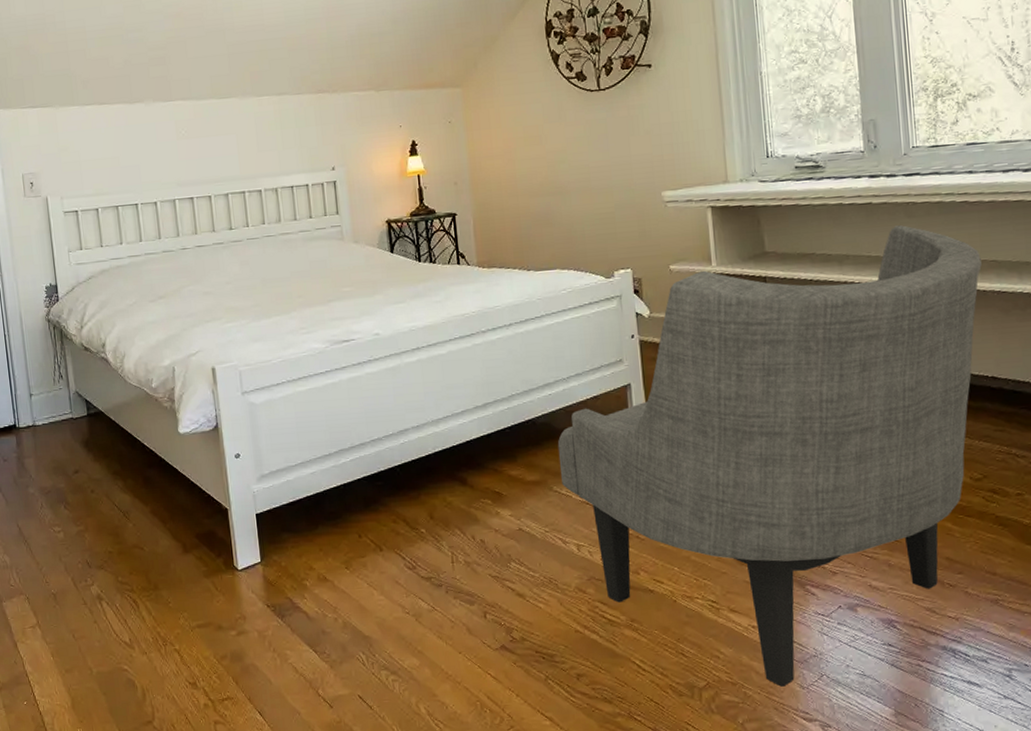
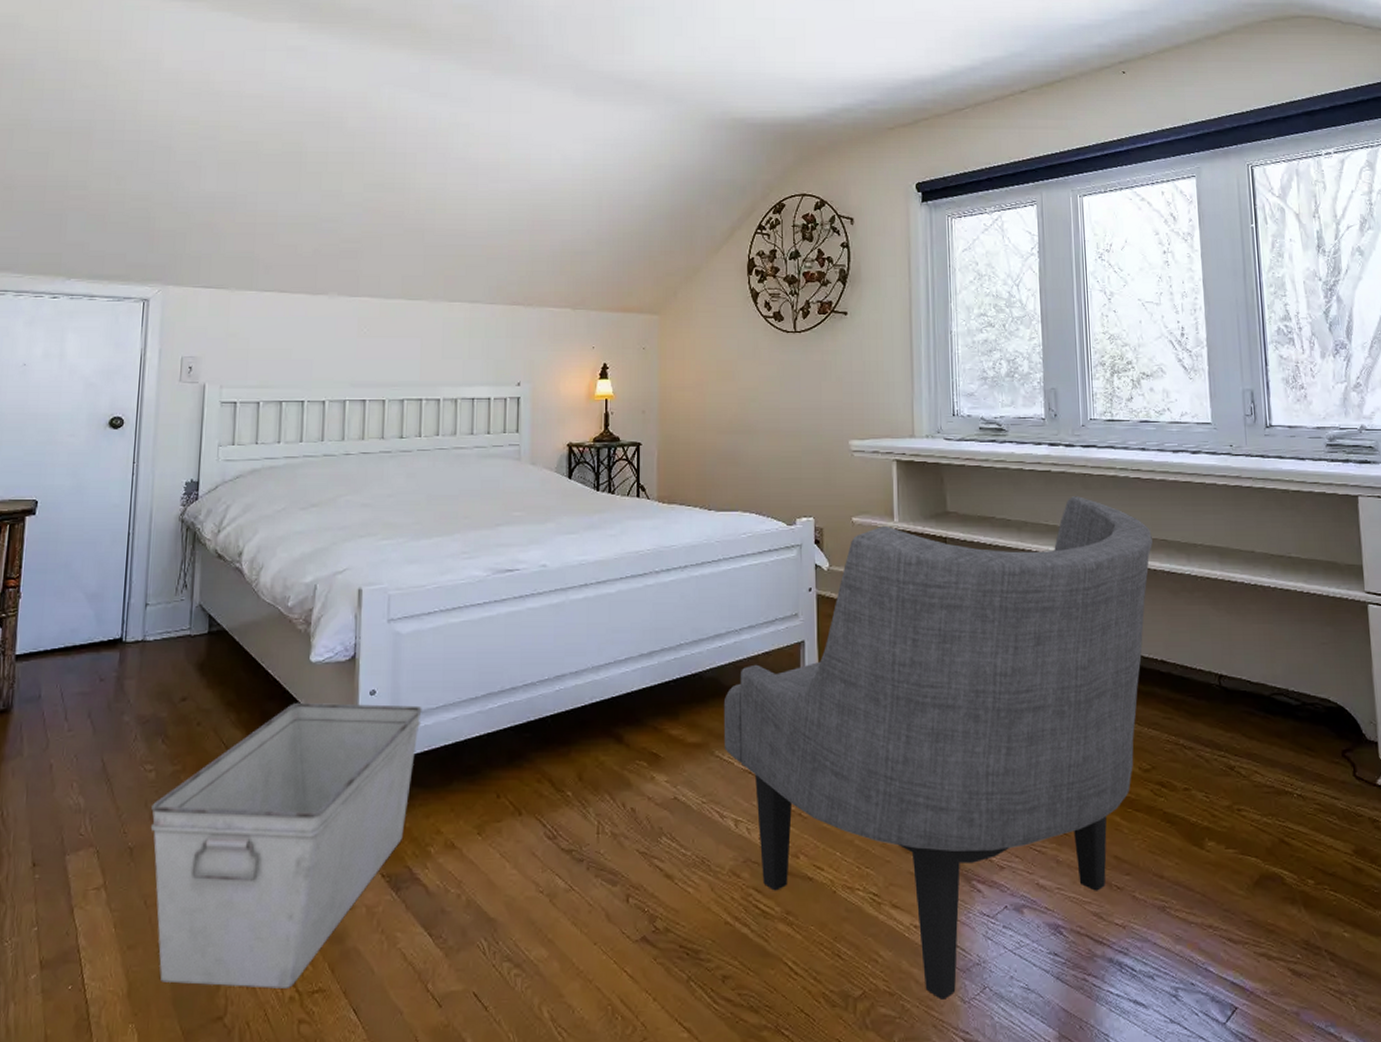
storage bin: none [65,464,284,698] -> present [150,702,422,989]

